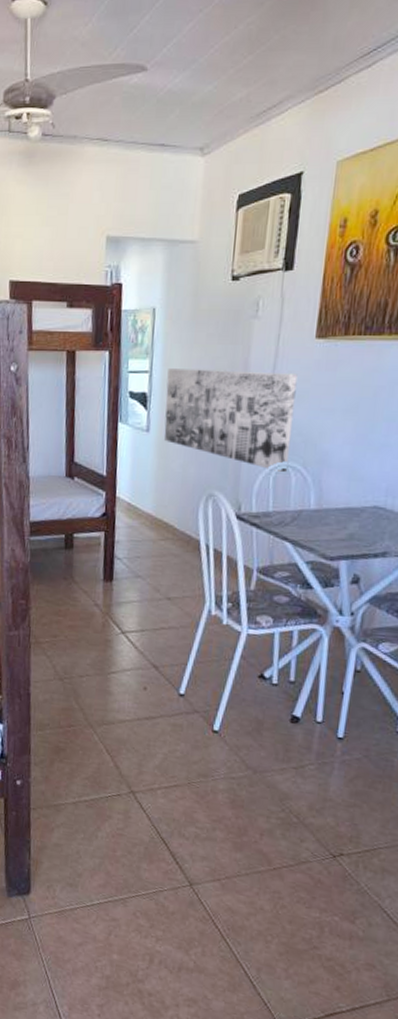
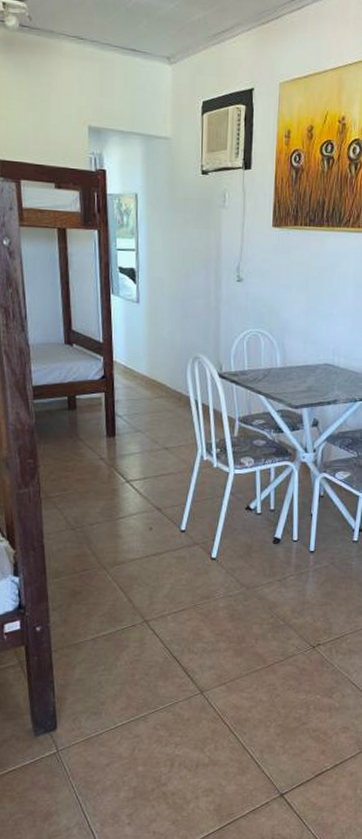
wall art: present [164,368,298,473] -> none [152,248,260,338]

